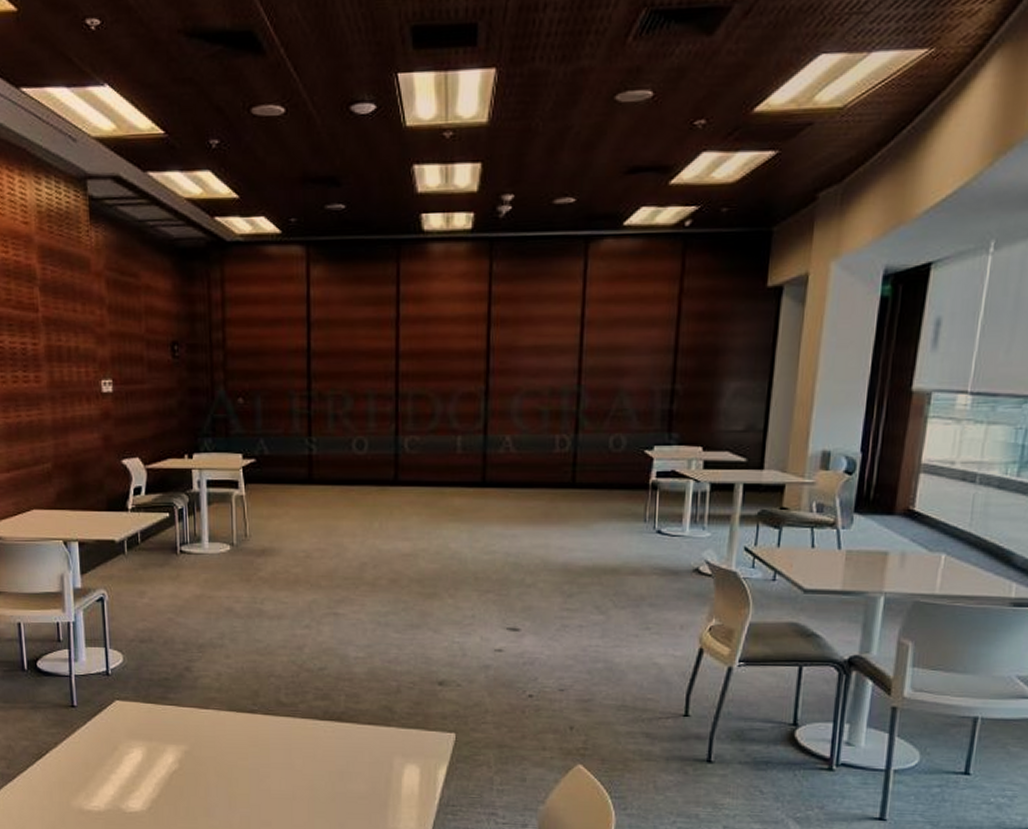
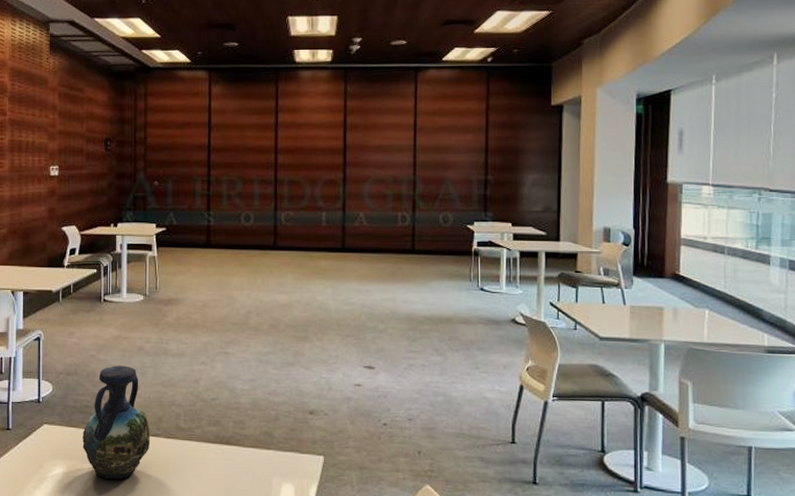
vase: none [163,630,246,763] -> present [82,365,151,480]

